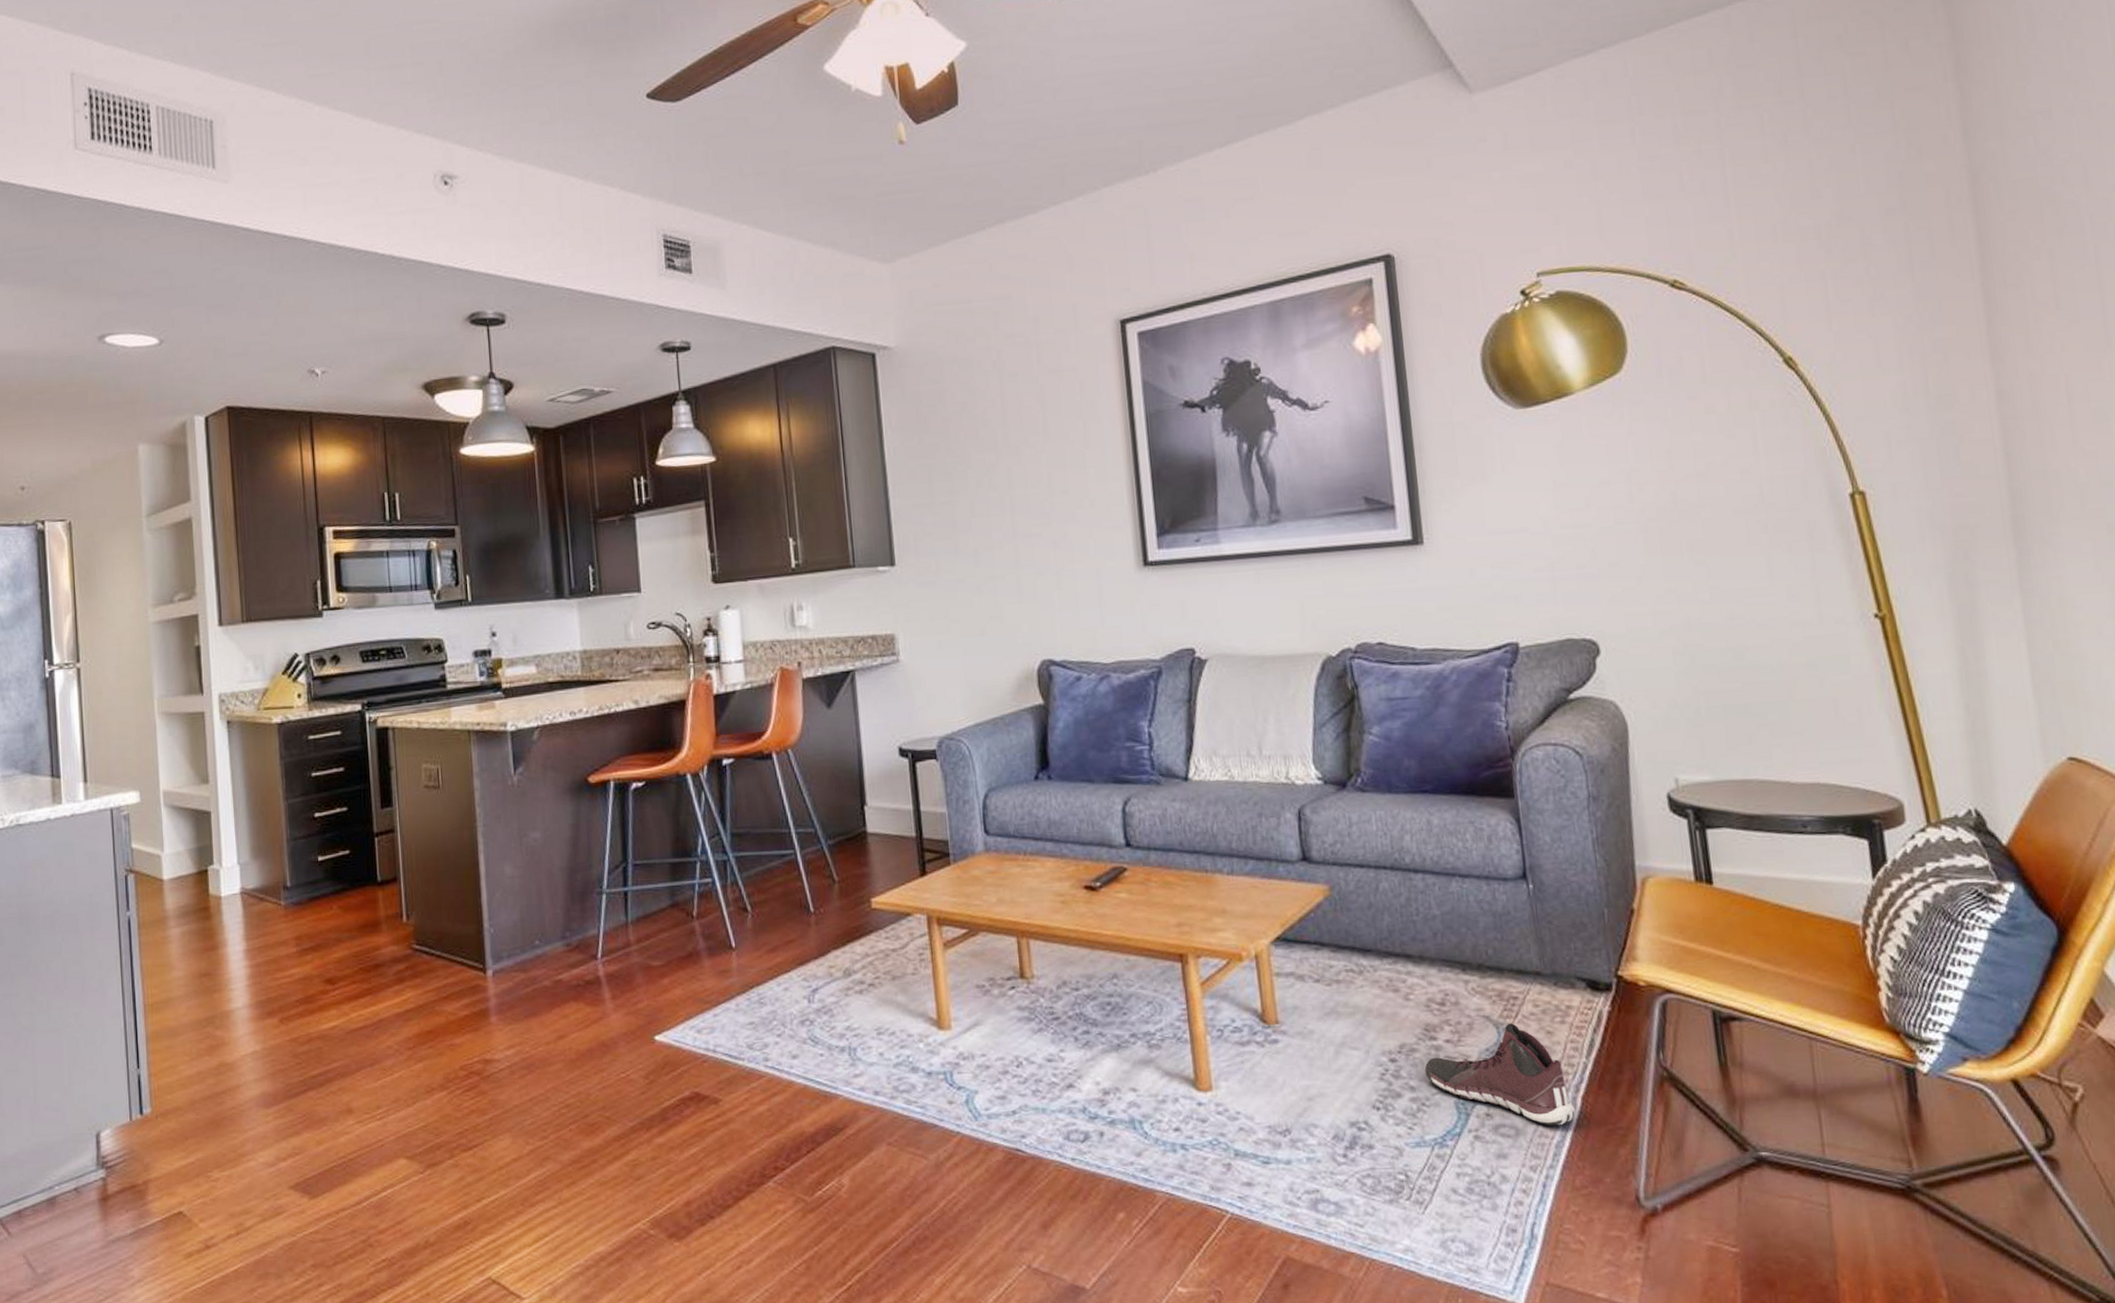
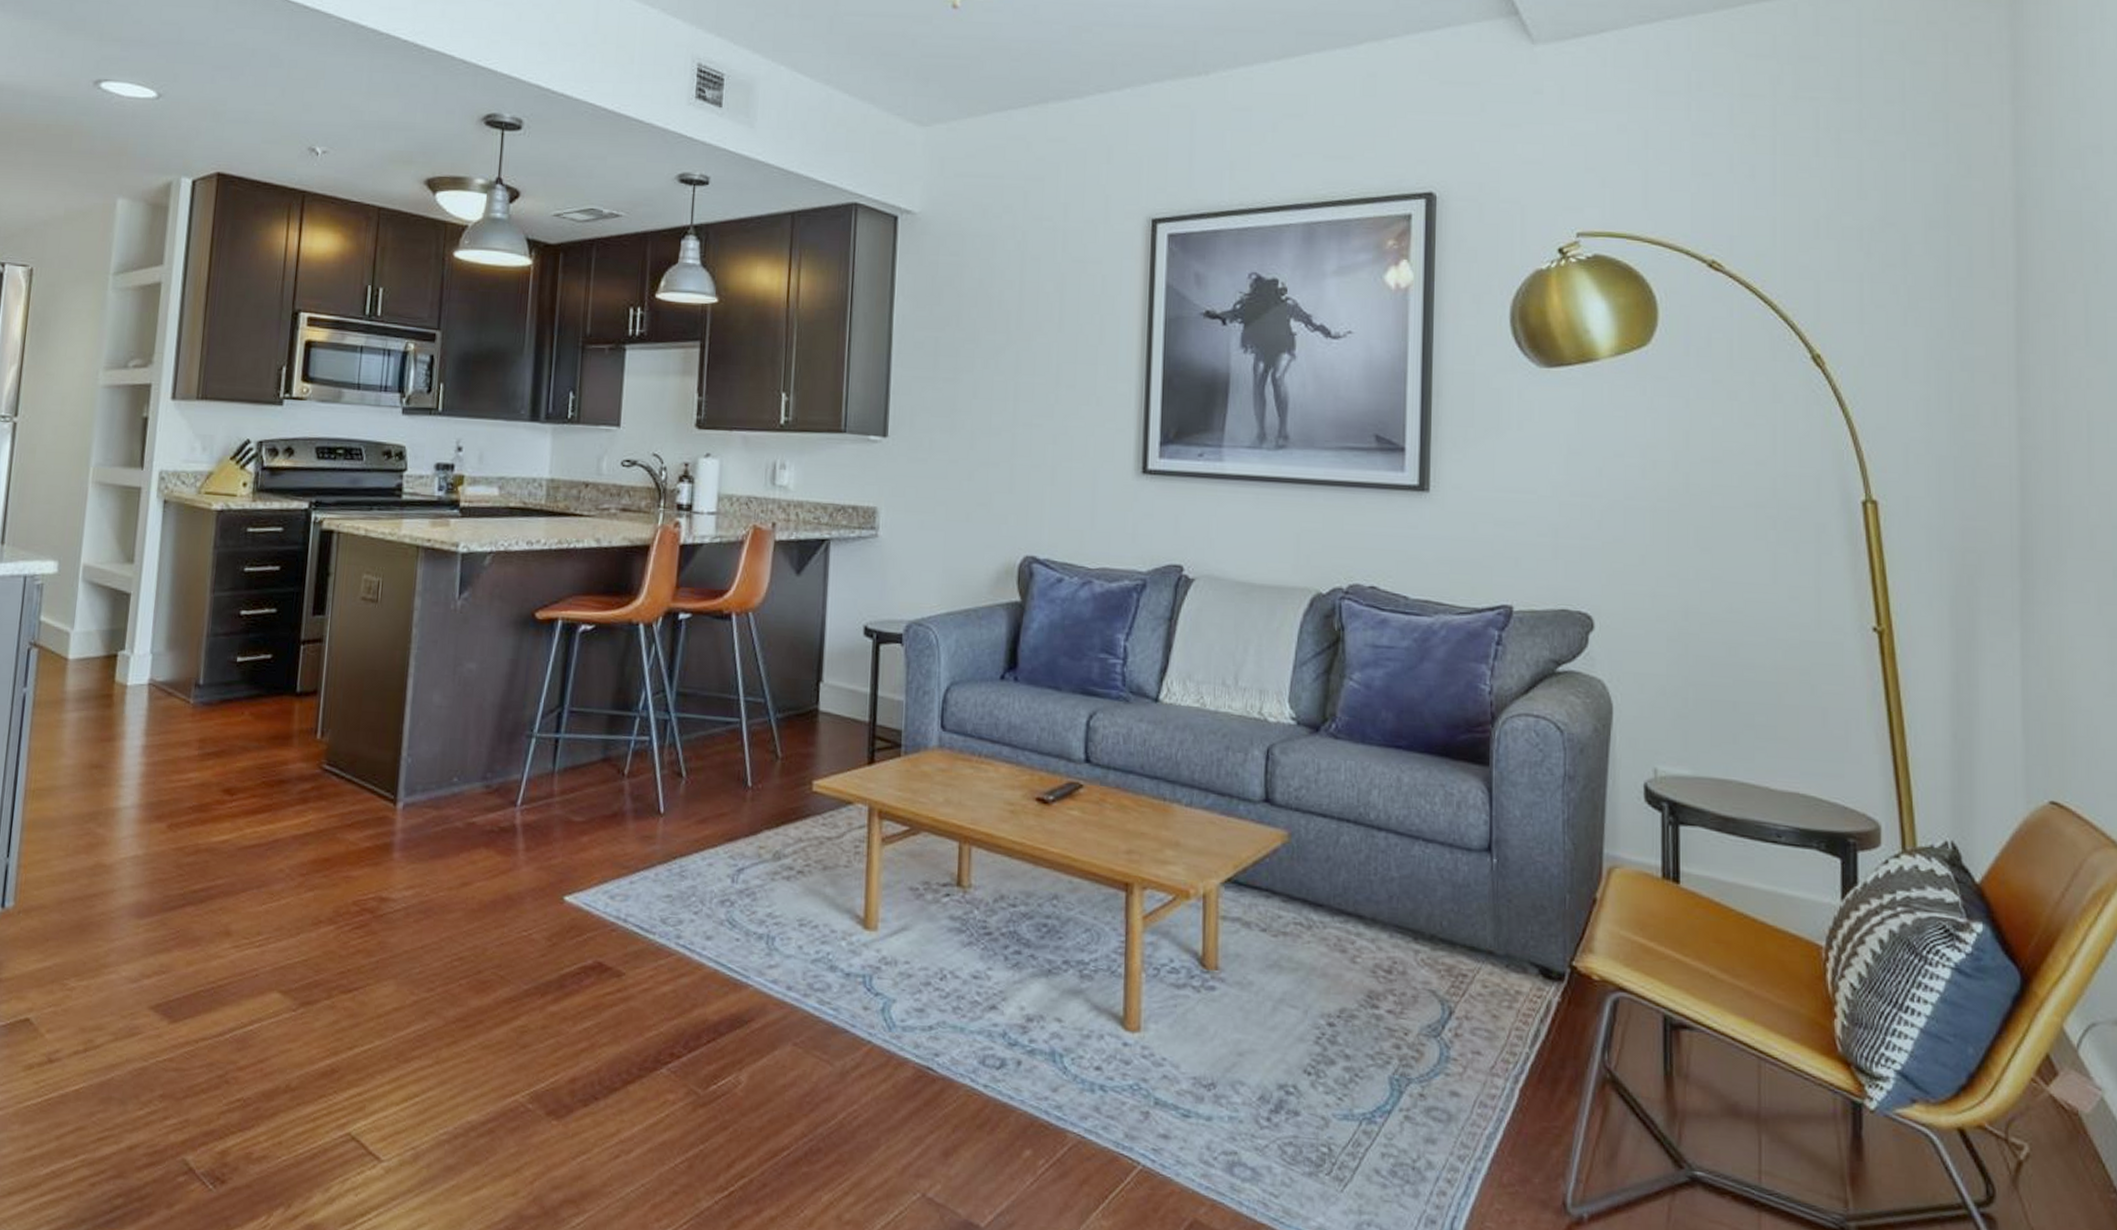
sneaker: present [1424,1023,1577,1126] -> none [1362,1001,1513,1117]

